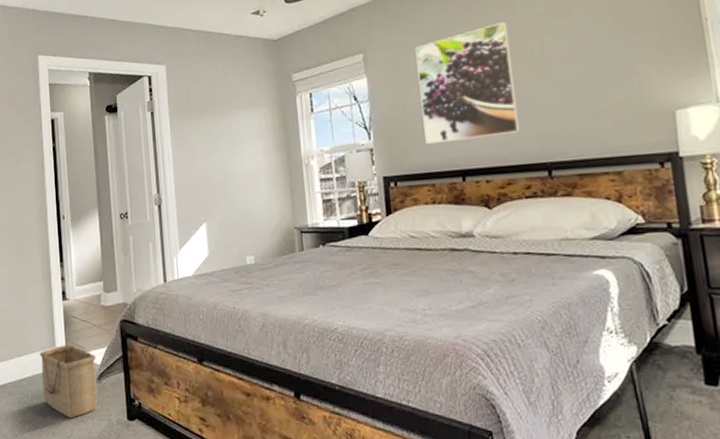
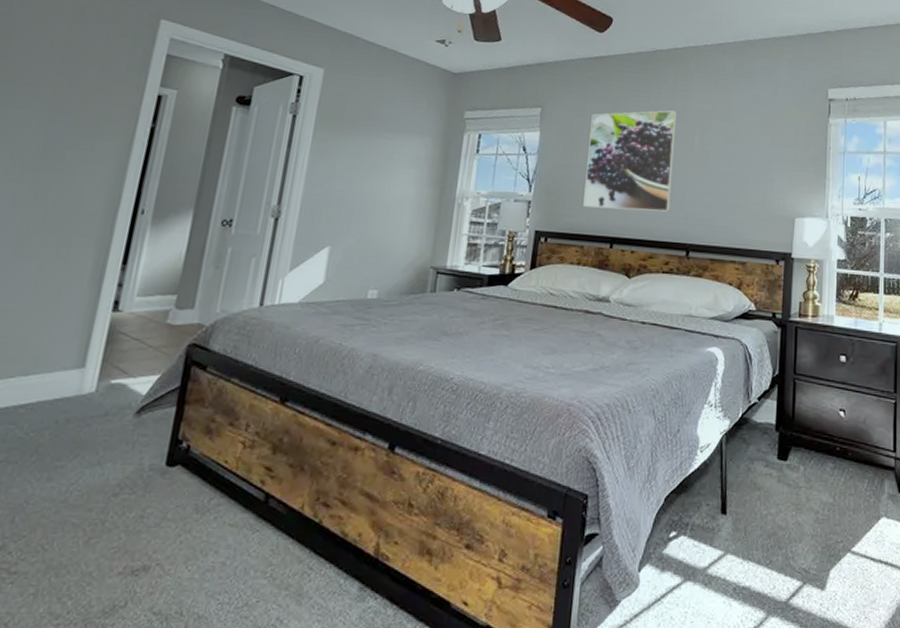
basket: present [39,345,97,418] -> none [47,366,143,459]

